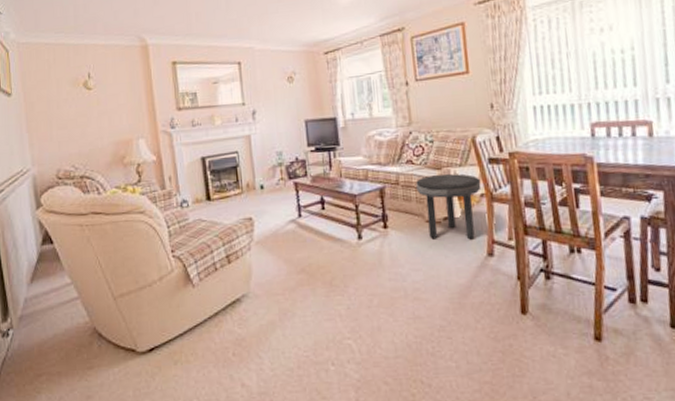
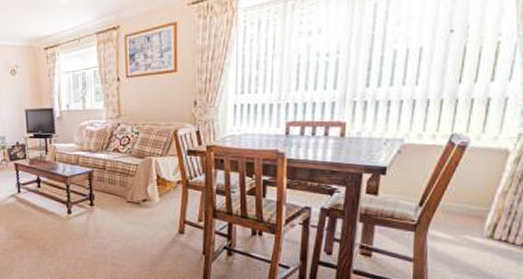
side table: present [416,173,482,240] -> none [120,162,179,219]

